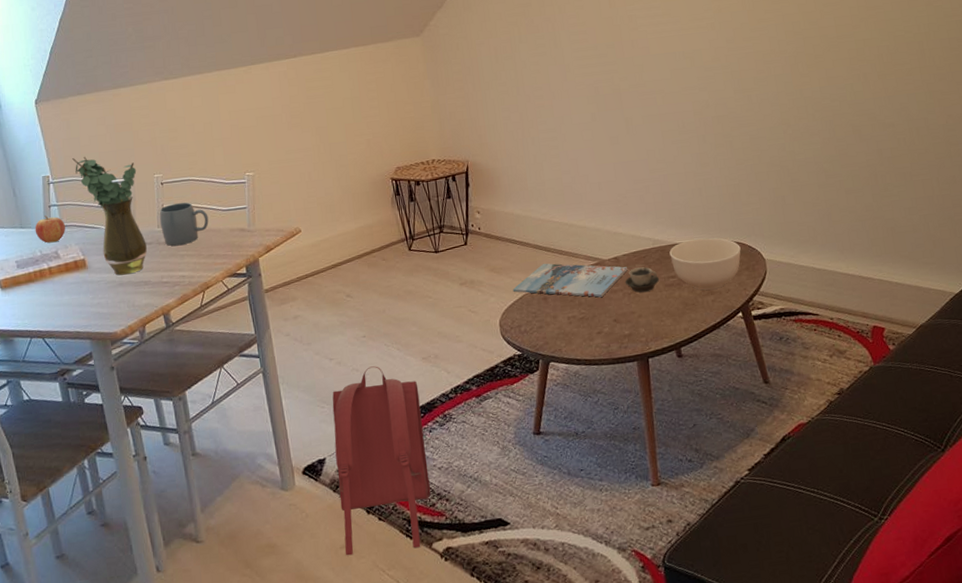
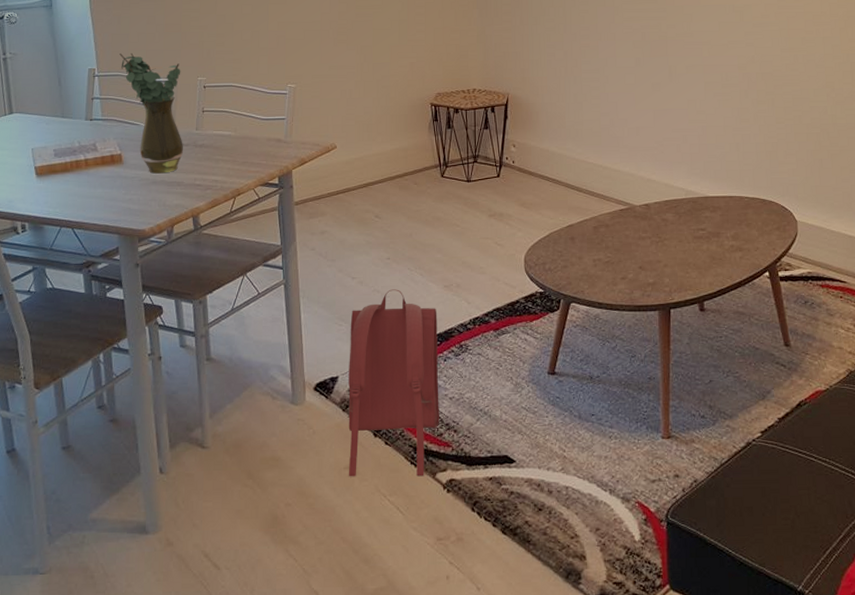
fruit: present [35,216,65,244] -> none [76,107,106,135]
mug: present [159,202,209,246] -> none [198,107,247,149]
magazine: present [512,263,628,298] -> none [541,203,658,243]
cup: present [624,267,660,293] -> none [653,216,689,242]
bowl: present [669,237,741,290] -> none [701,194,774,247]

